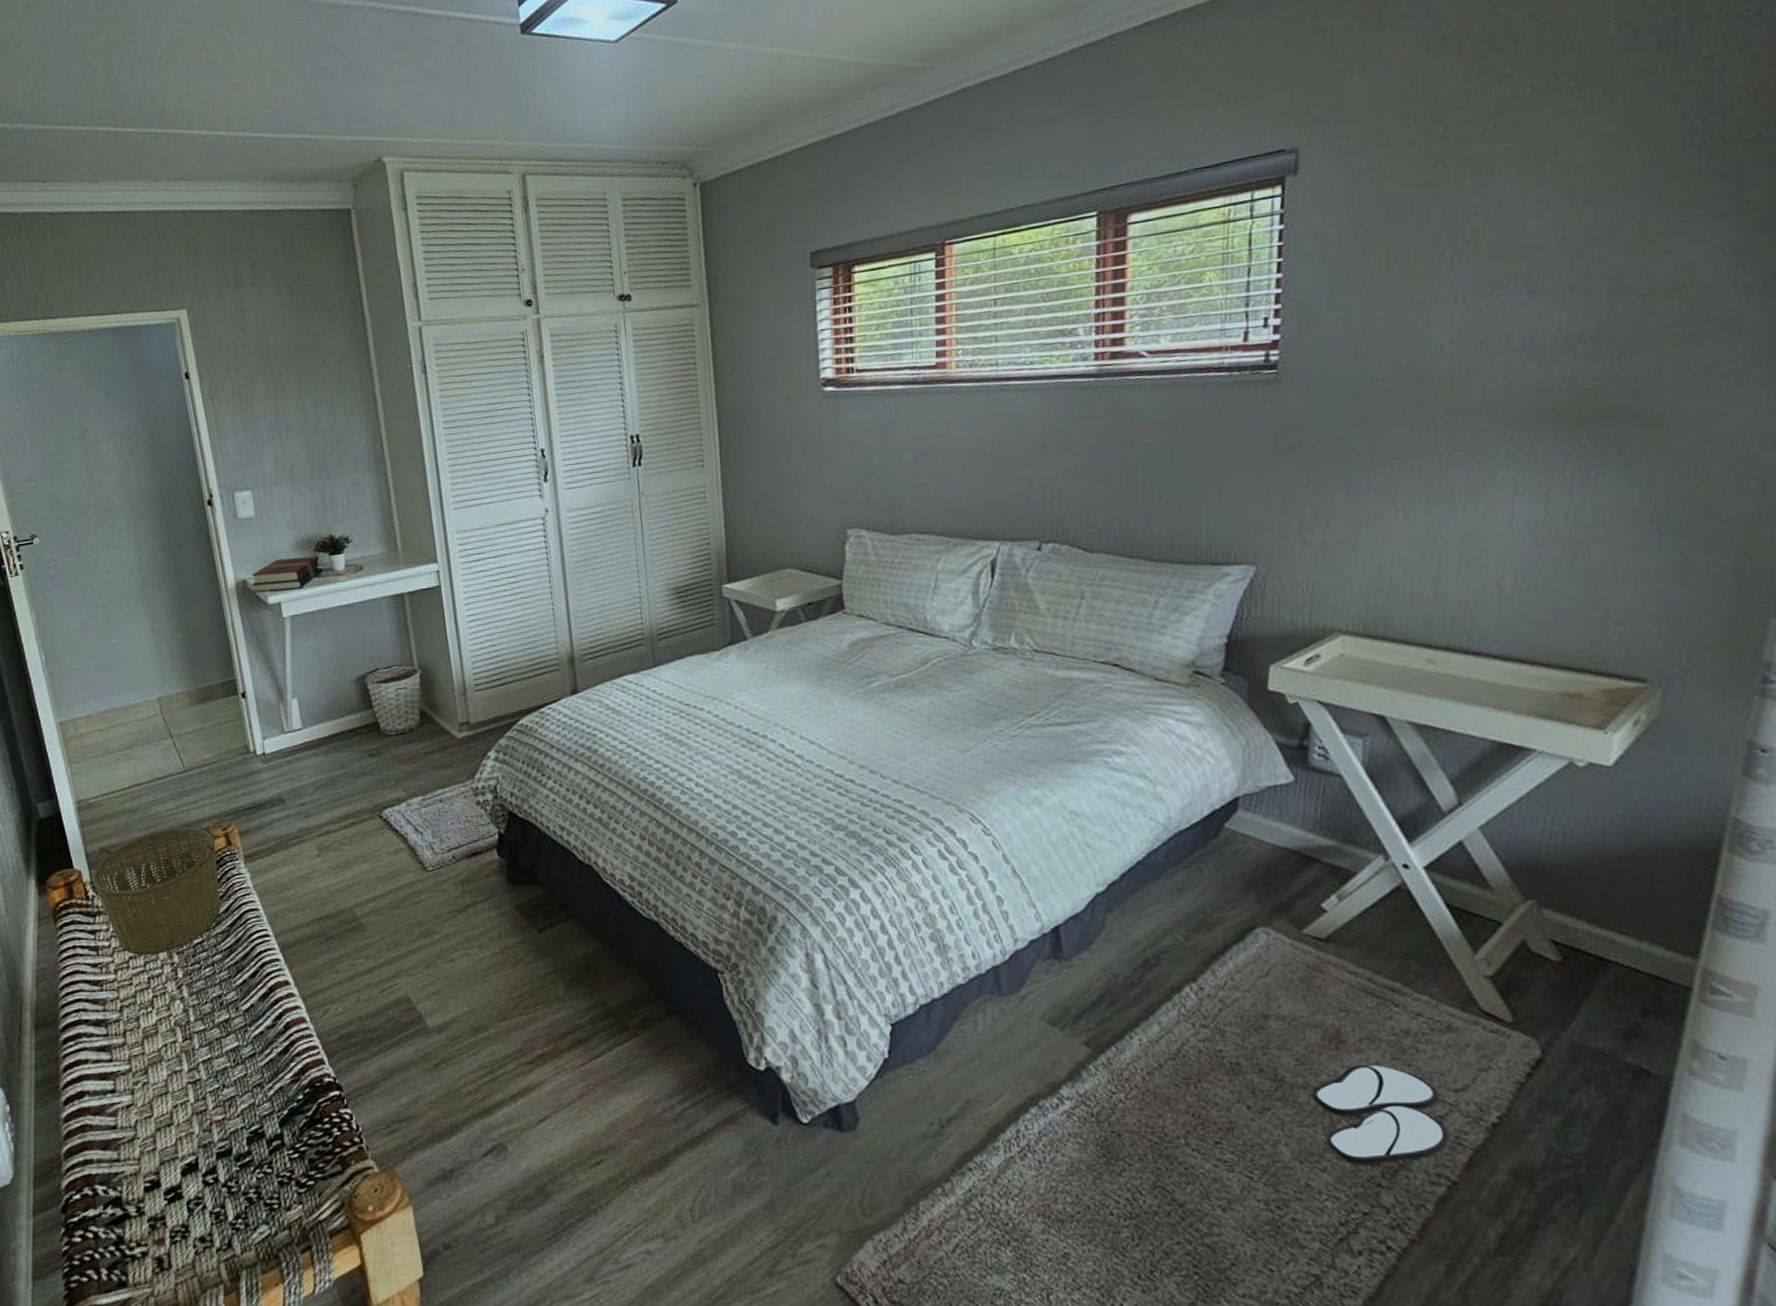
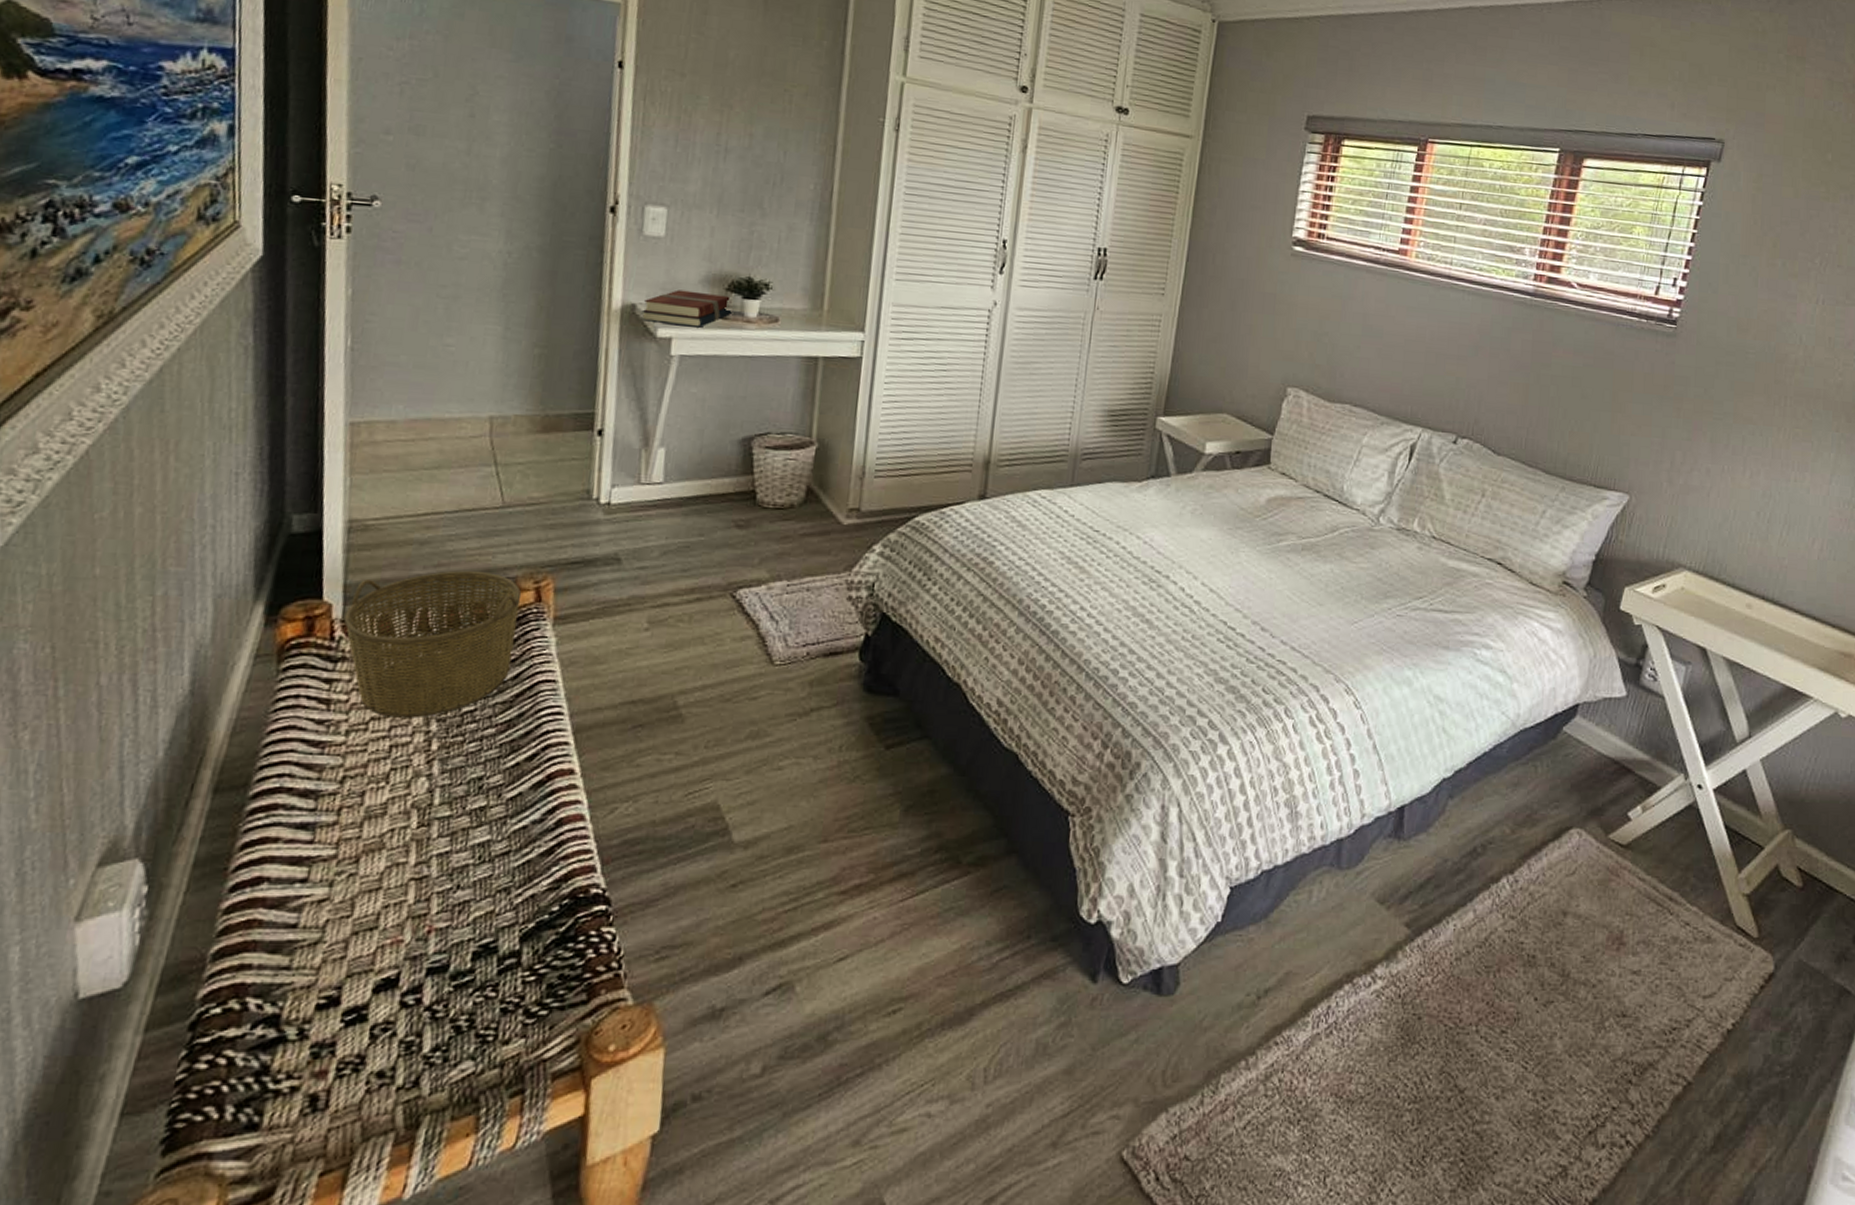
slippers: present [1311,1064,1449,1165] -> none [1589,966,1692,1061]

